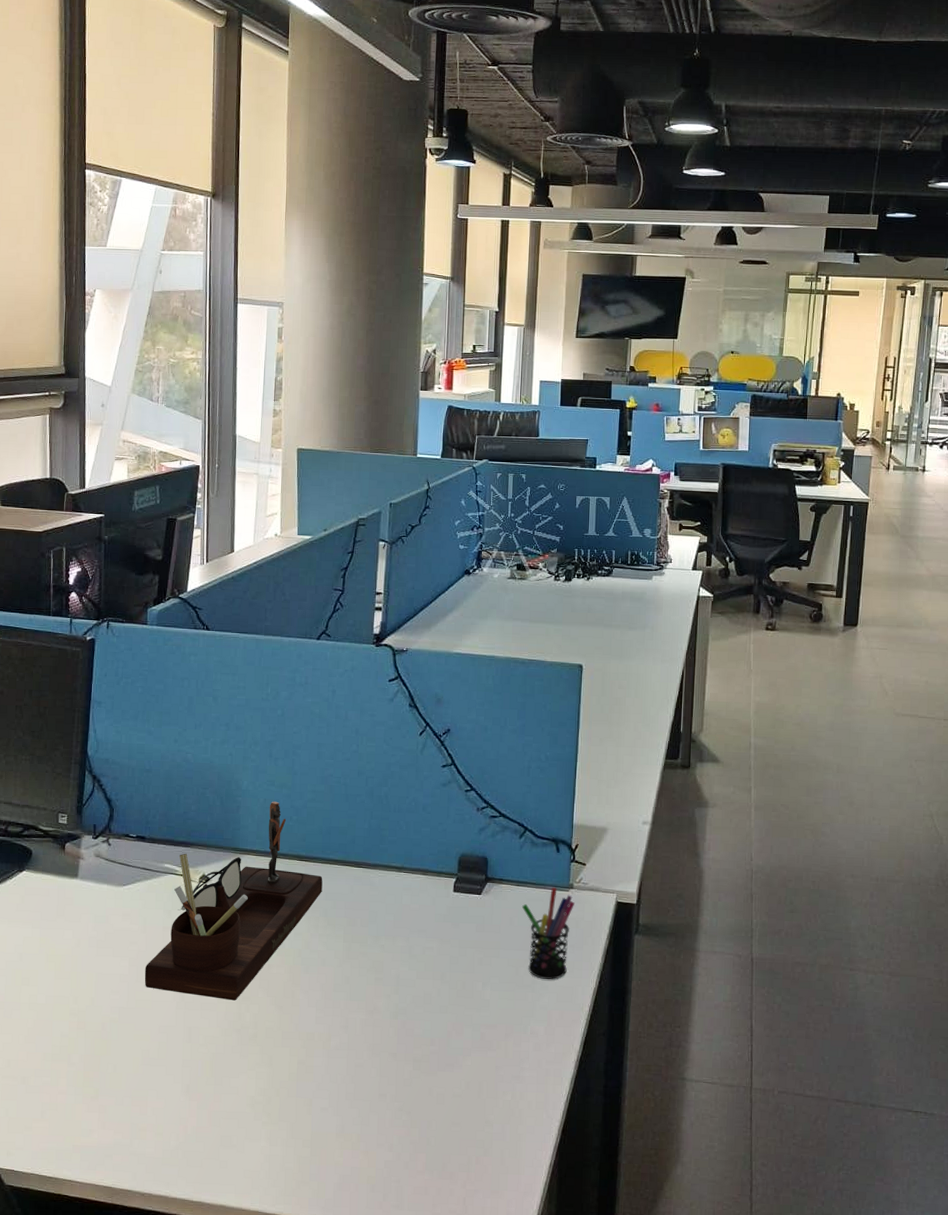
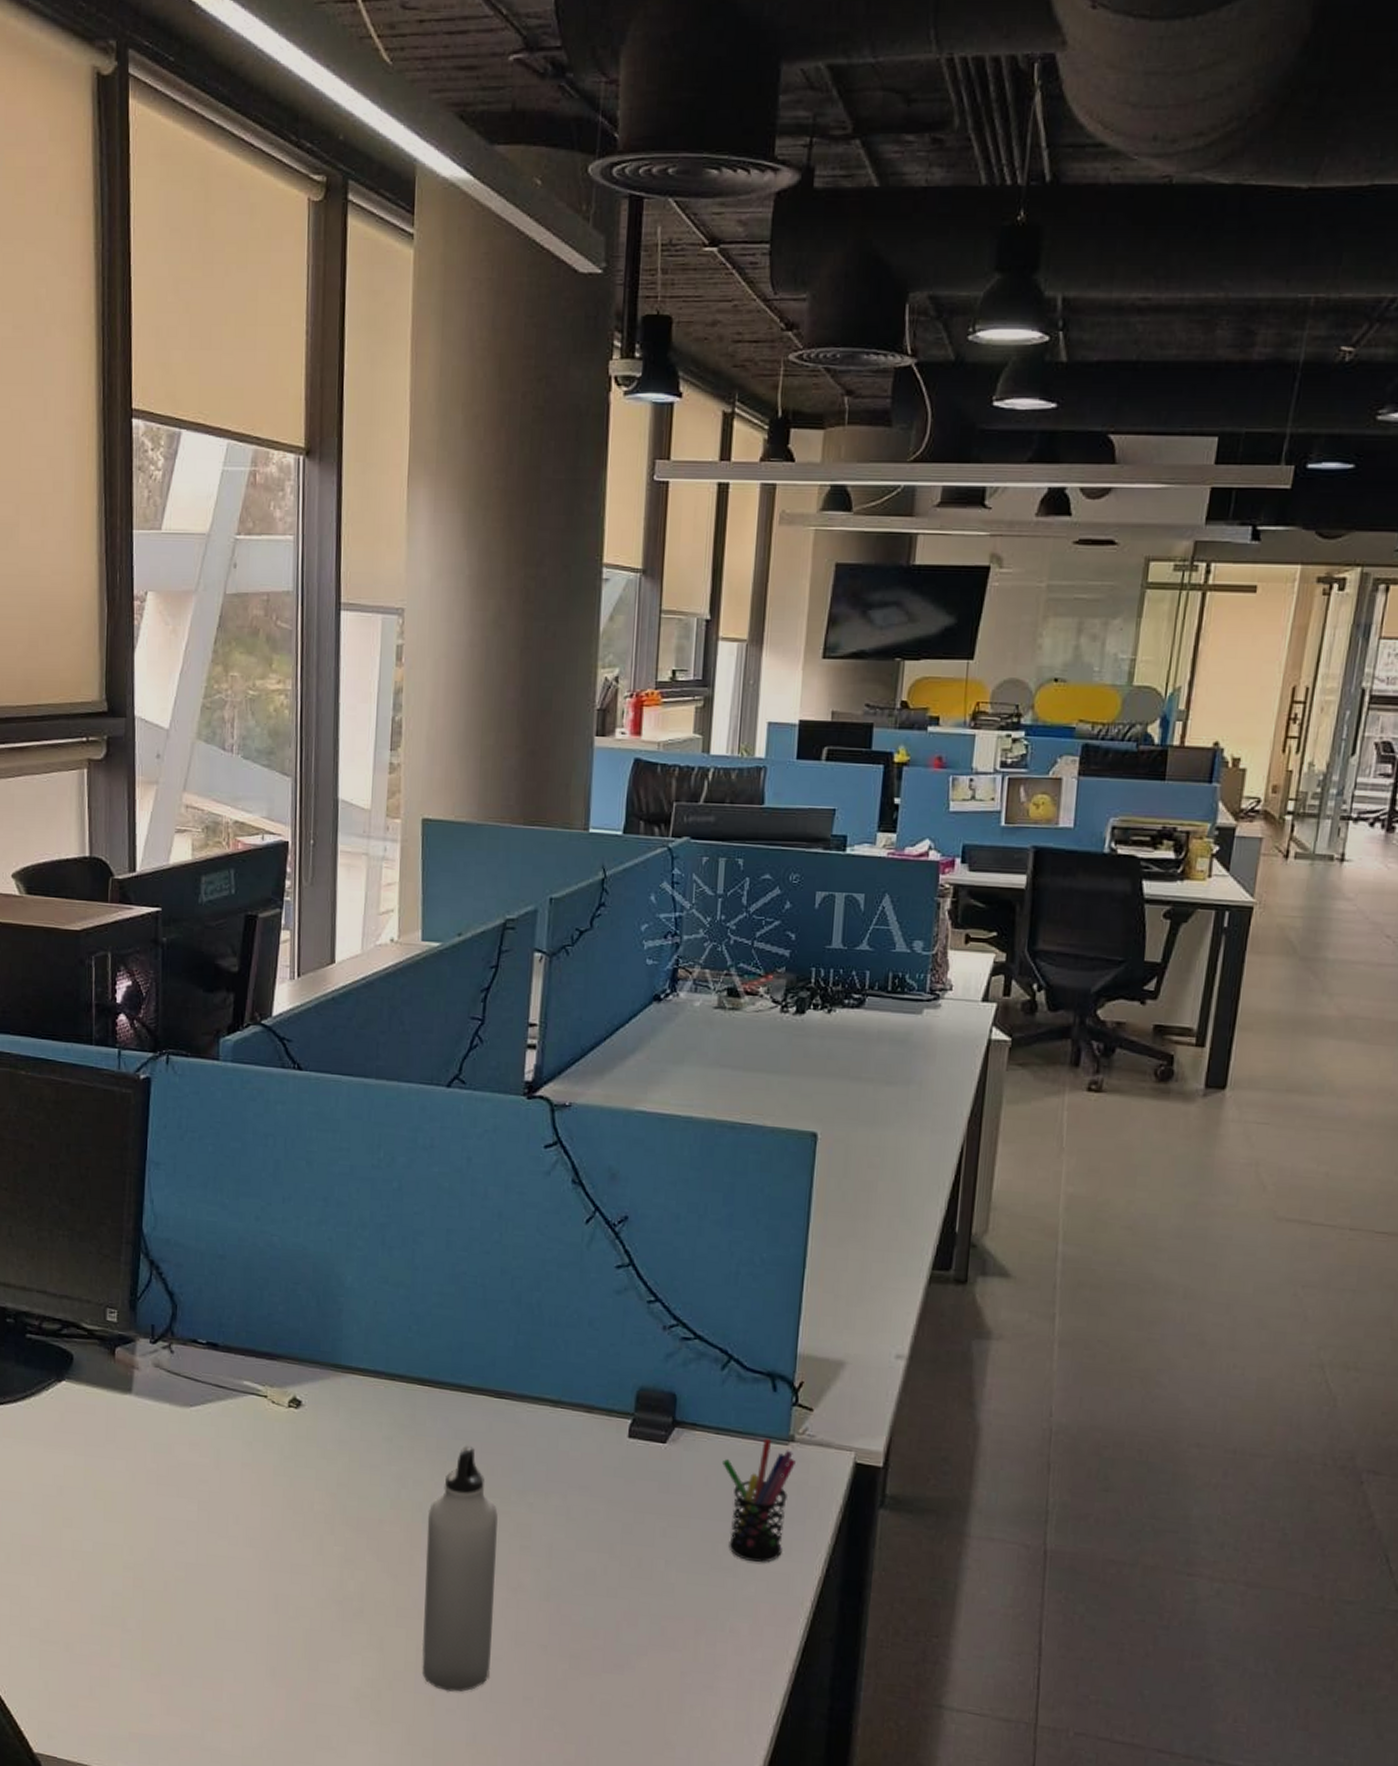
desk organizer: present [144,801,323,1001] -> none [218,1304,452,1564]
water bottle: none [301,904,358,1094] -> present [421,1445,498,1692]

